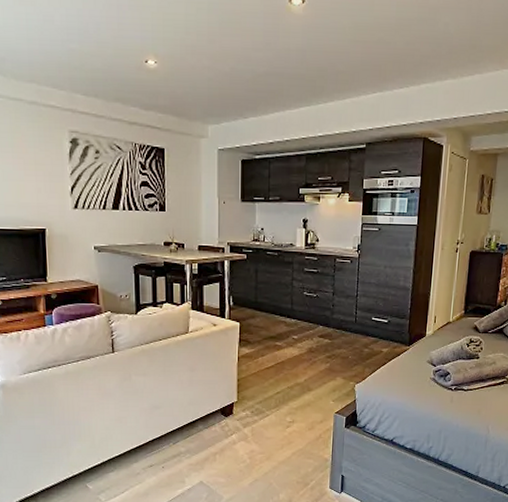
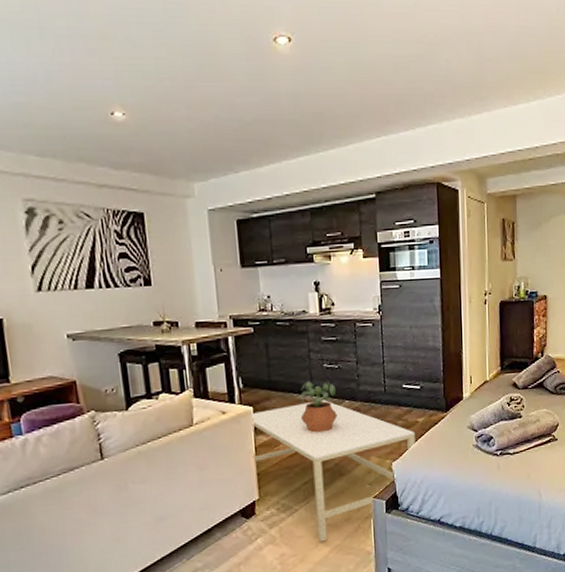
coffee table: none [235,323,378,445] -> present [251,400,415,542]
potted plant: none [279,306,312,351] -> present [300,381,337,433]

